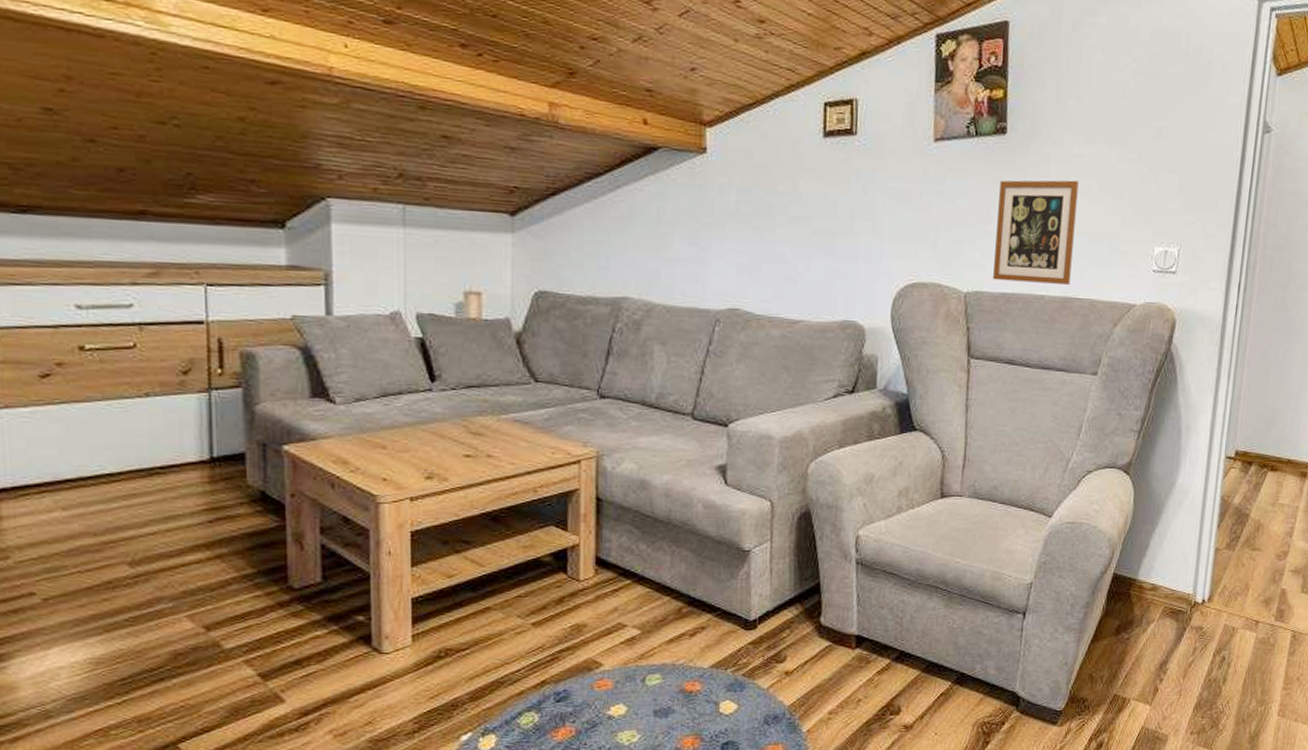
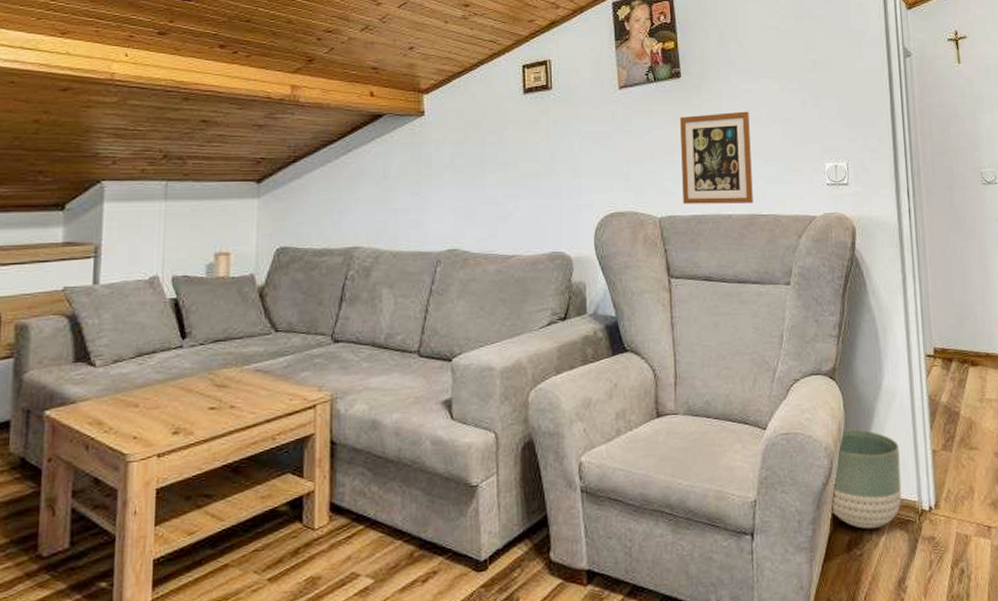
planter: none [1105,521,1183,616] -> present [830,428,902,529]

